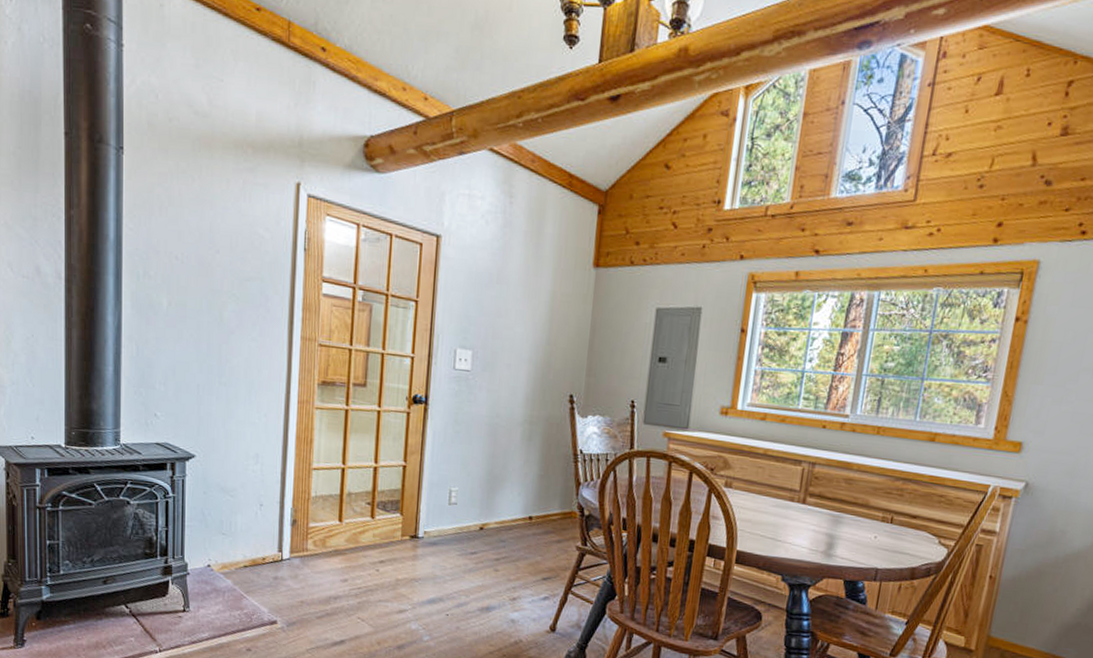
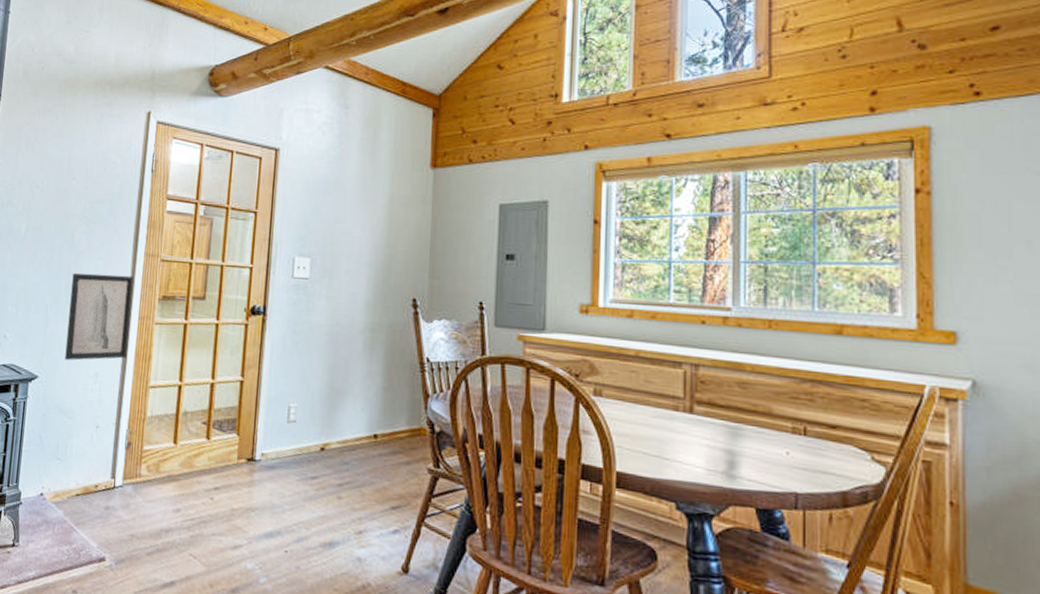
wall art: none [222,353,290,442] -> present [65,272,134,361]

